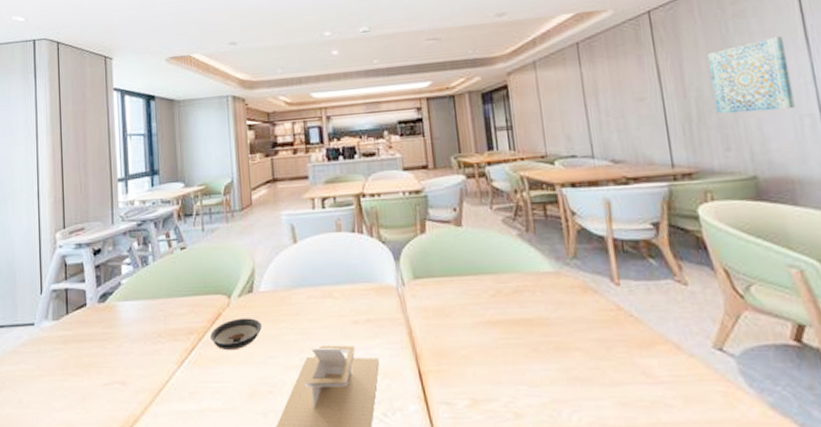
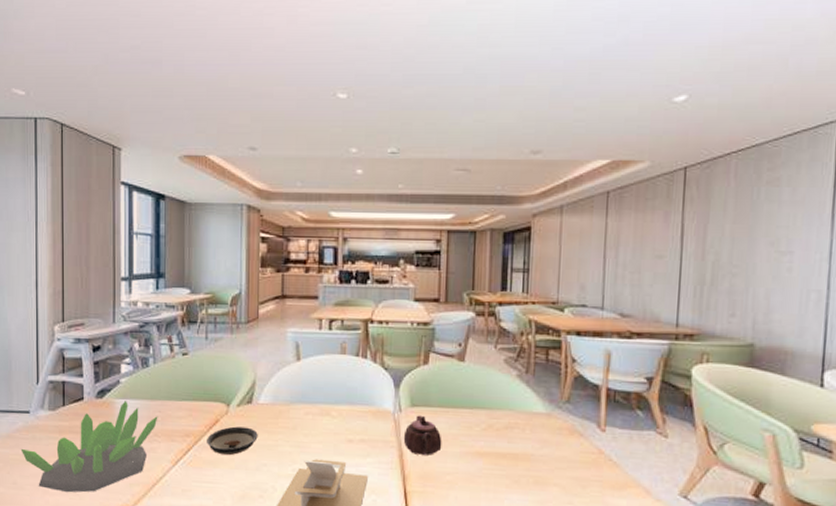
succulent plant: none [26,303,161,407] -> present [20,401,158,493]
teapot: none [410,287,452,330] -> present [403,415,442,456]
wall art: present [707,35,795,115] -> none [730,208,811,283]

